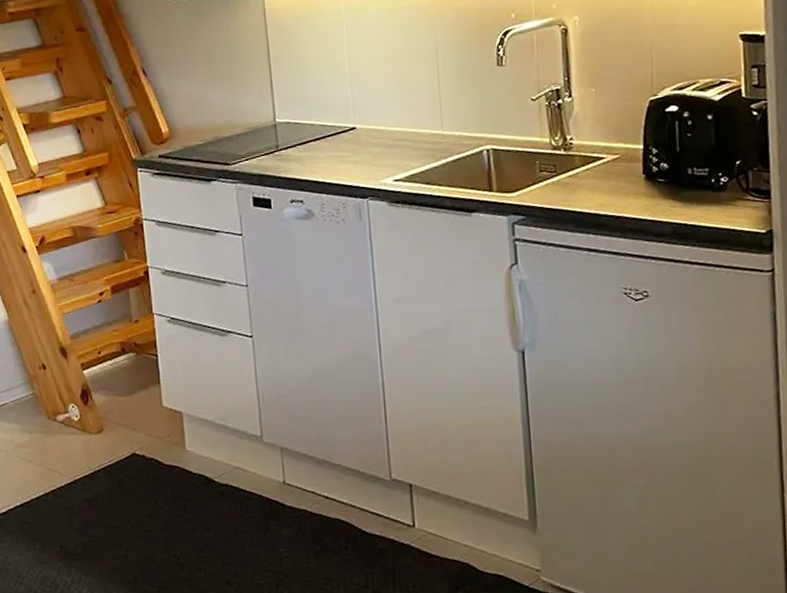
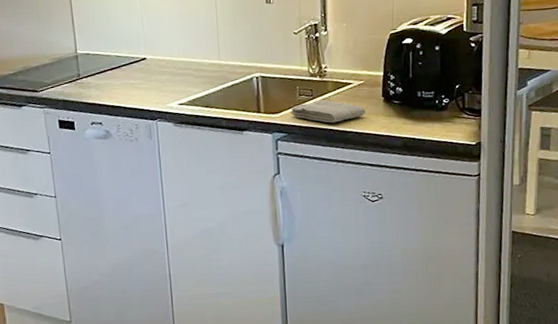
washcloth: none [529,177,623,205] -> present [290,100,366,123]

